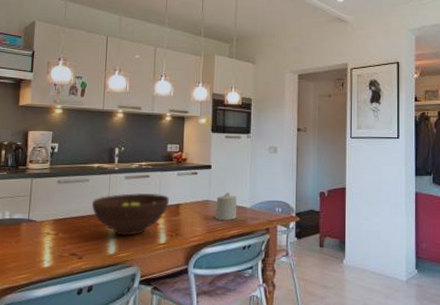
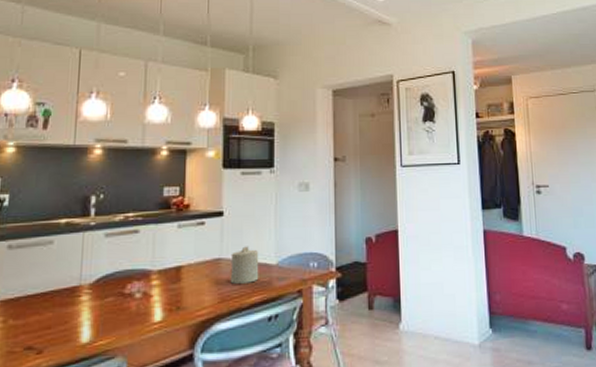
fruit bowl: present [91,192,170,236] -> none [56,253,168,316]

